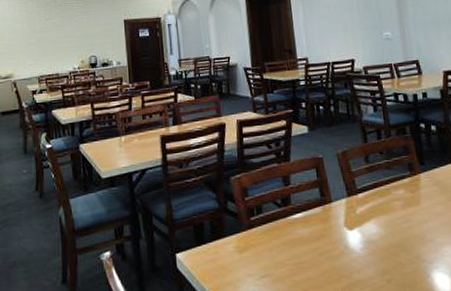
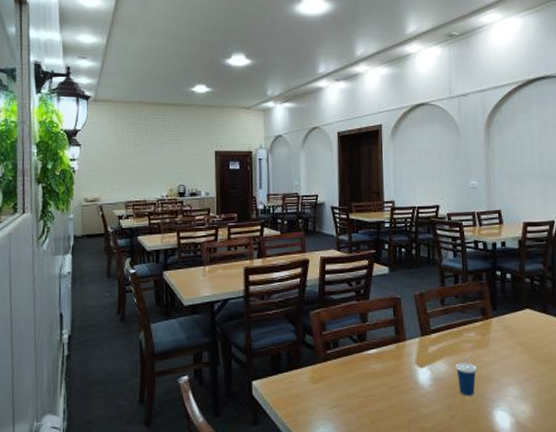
cup: none [386,214,410,259] -> present [455,355,477,397]

